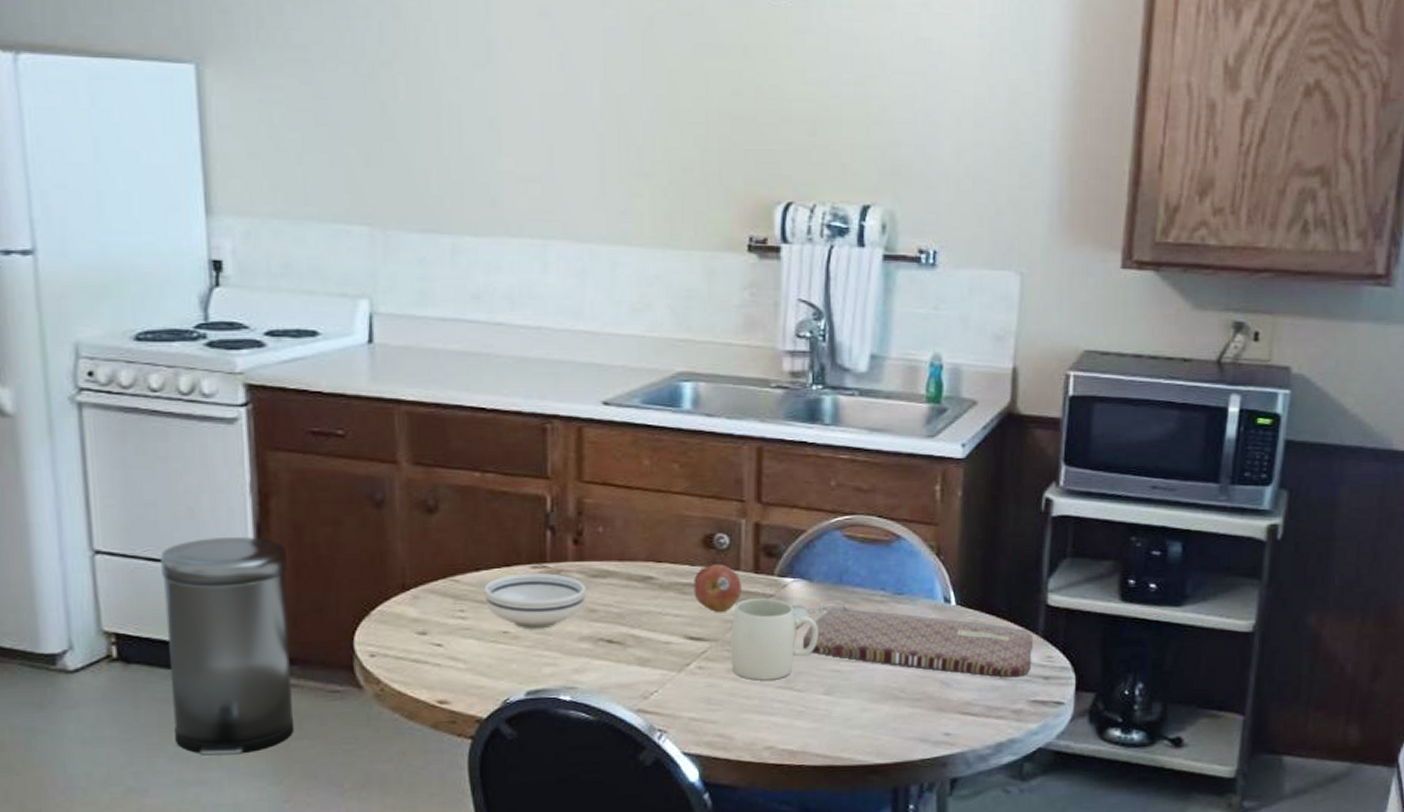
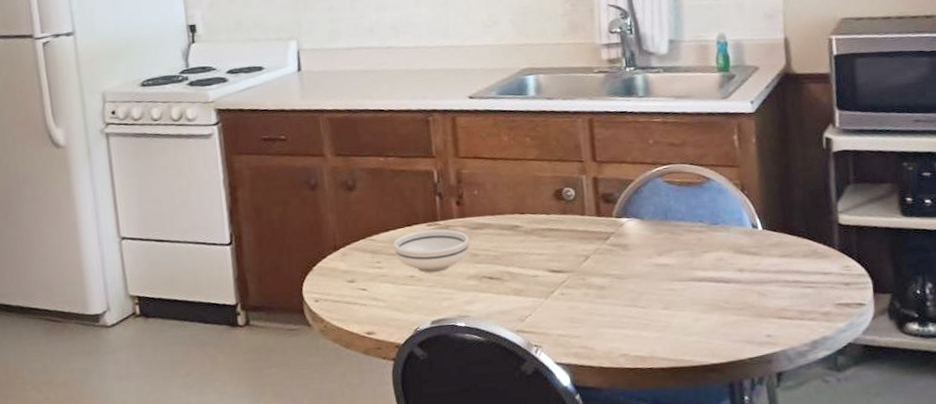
pedal bin: present [161,537,294,756] -> none [165,219,264,384]
fruit: present [693,564,741,613] -> none [550,211,589,250]
mug: present [730,598,818,681] -> none [583,235,654,302]
placemat: present [790,601,1034,678] -> none [628,233,833,286]

